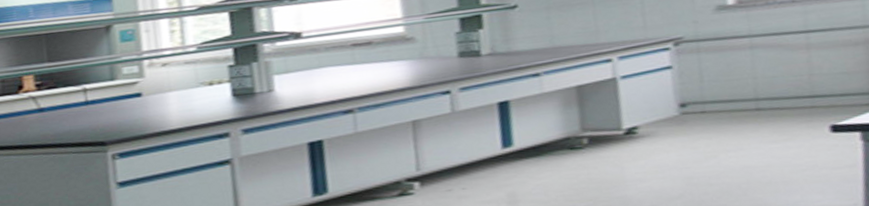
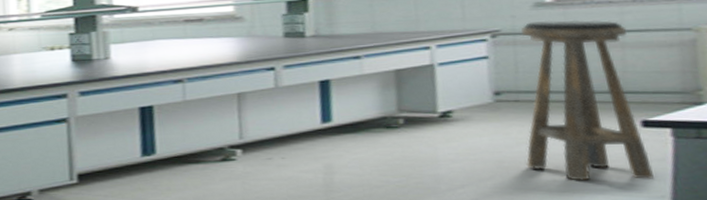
stool: none [704,20,846,194] -> present [521,19,654,181]

